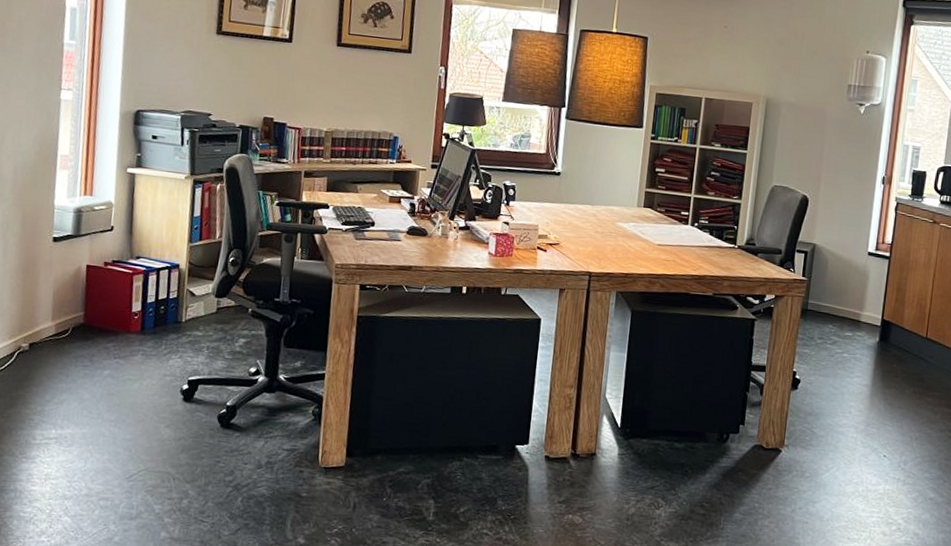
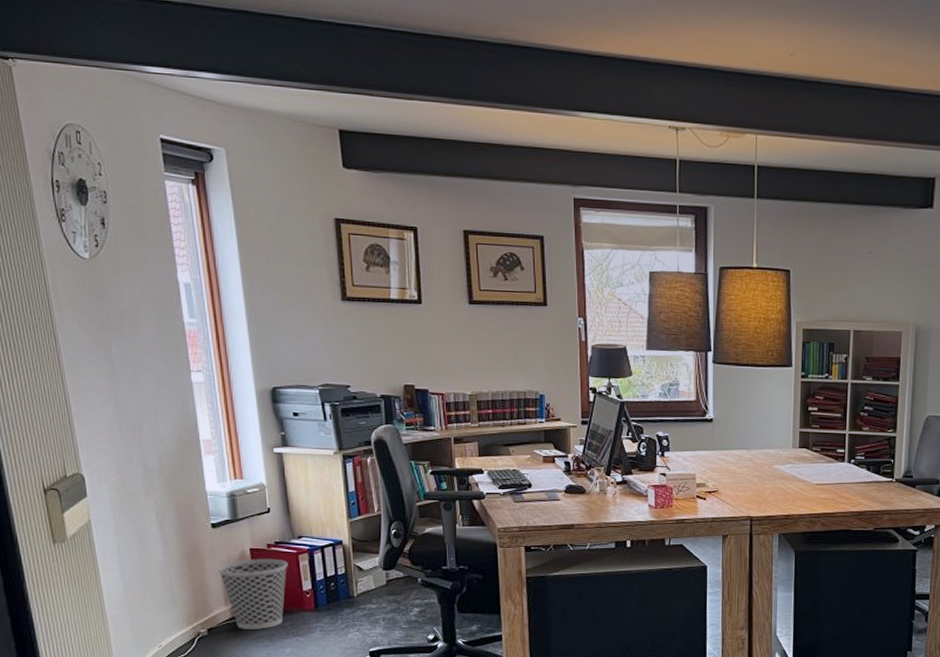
wastebasket: none [51,275,122,349] -> present [218,558,288,629]

